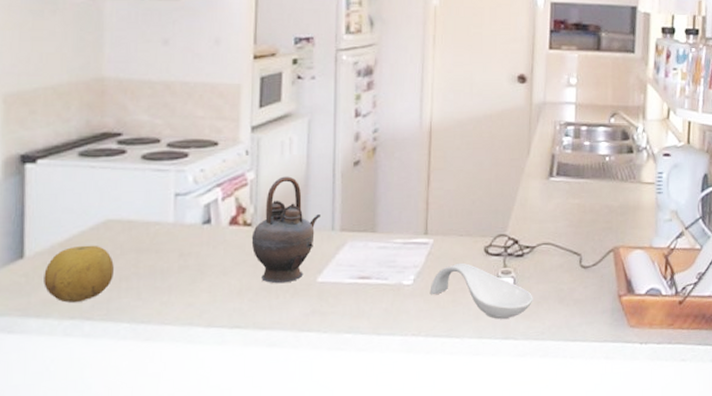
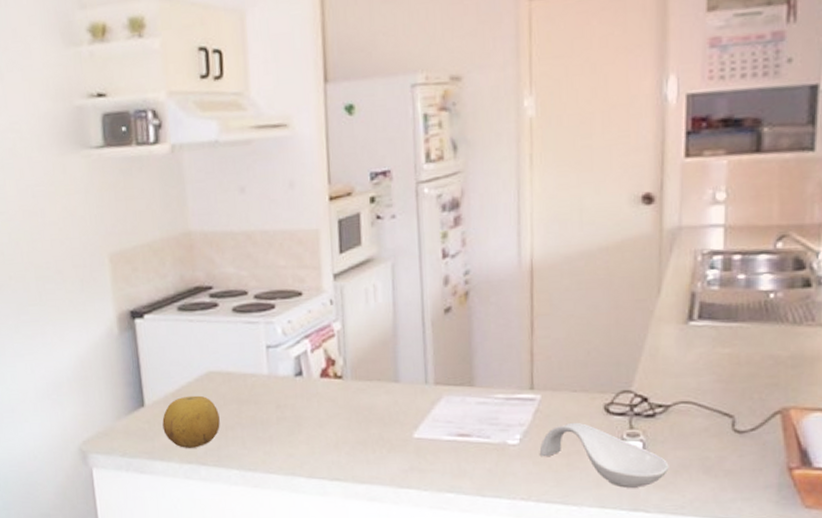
teapot: present [251,176,322,284] -> none [343,326,413,438]

